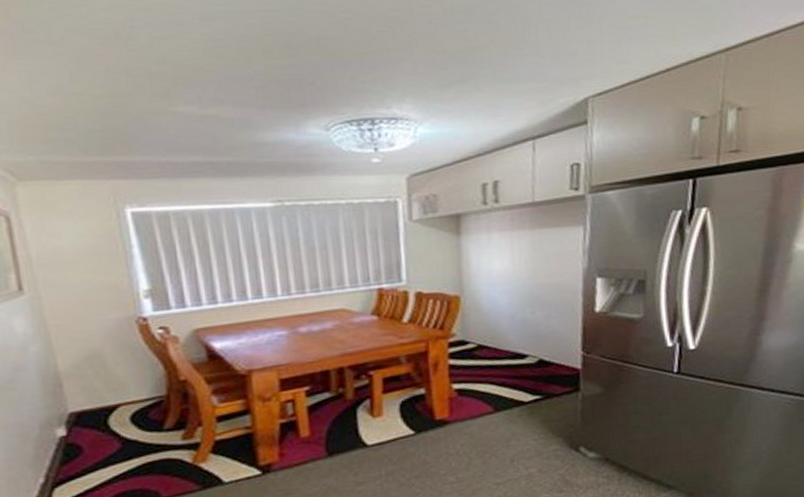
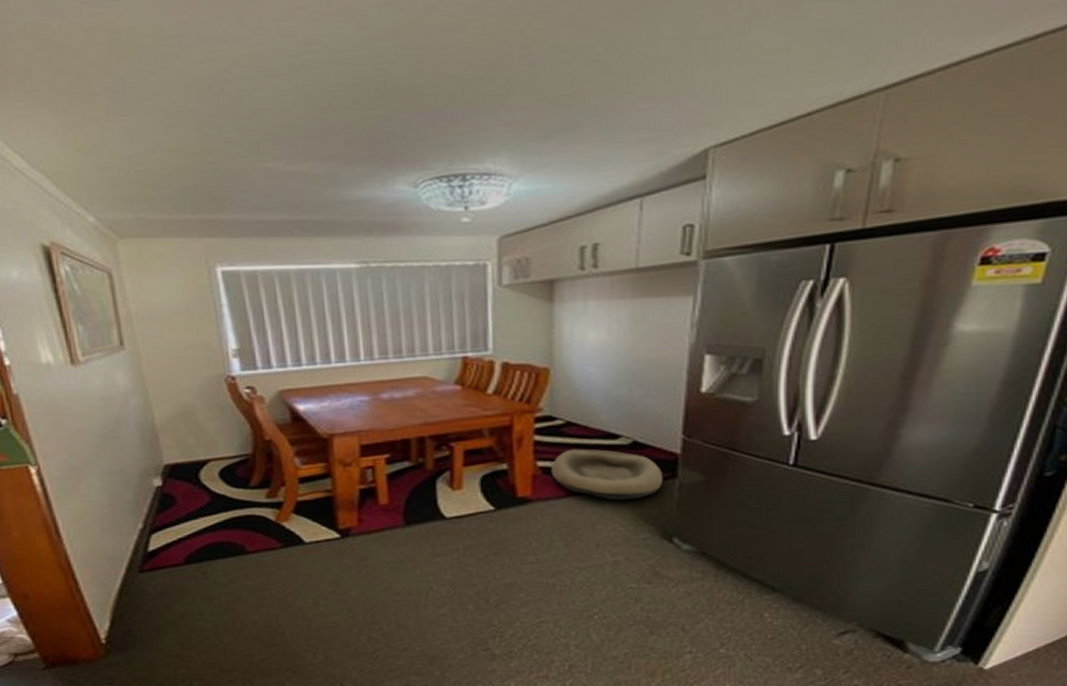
dog bed: none [465,369,568,416] -> present [550,449,664,500]

